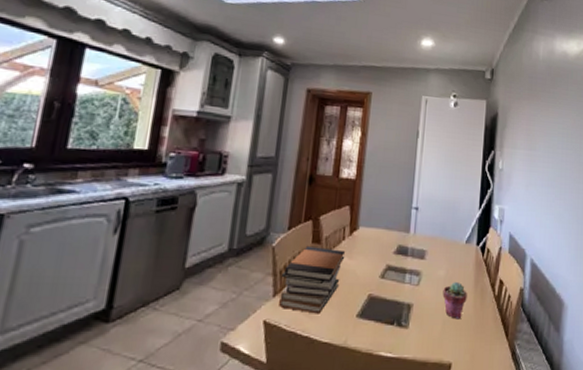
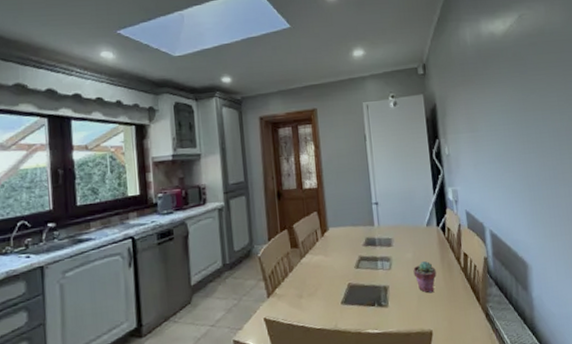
book stack: present [278,247,346,314] -> none [270,250,322,307]

